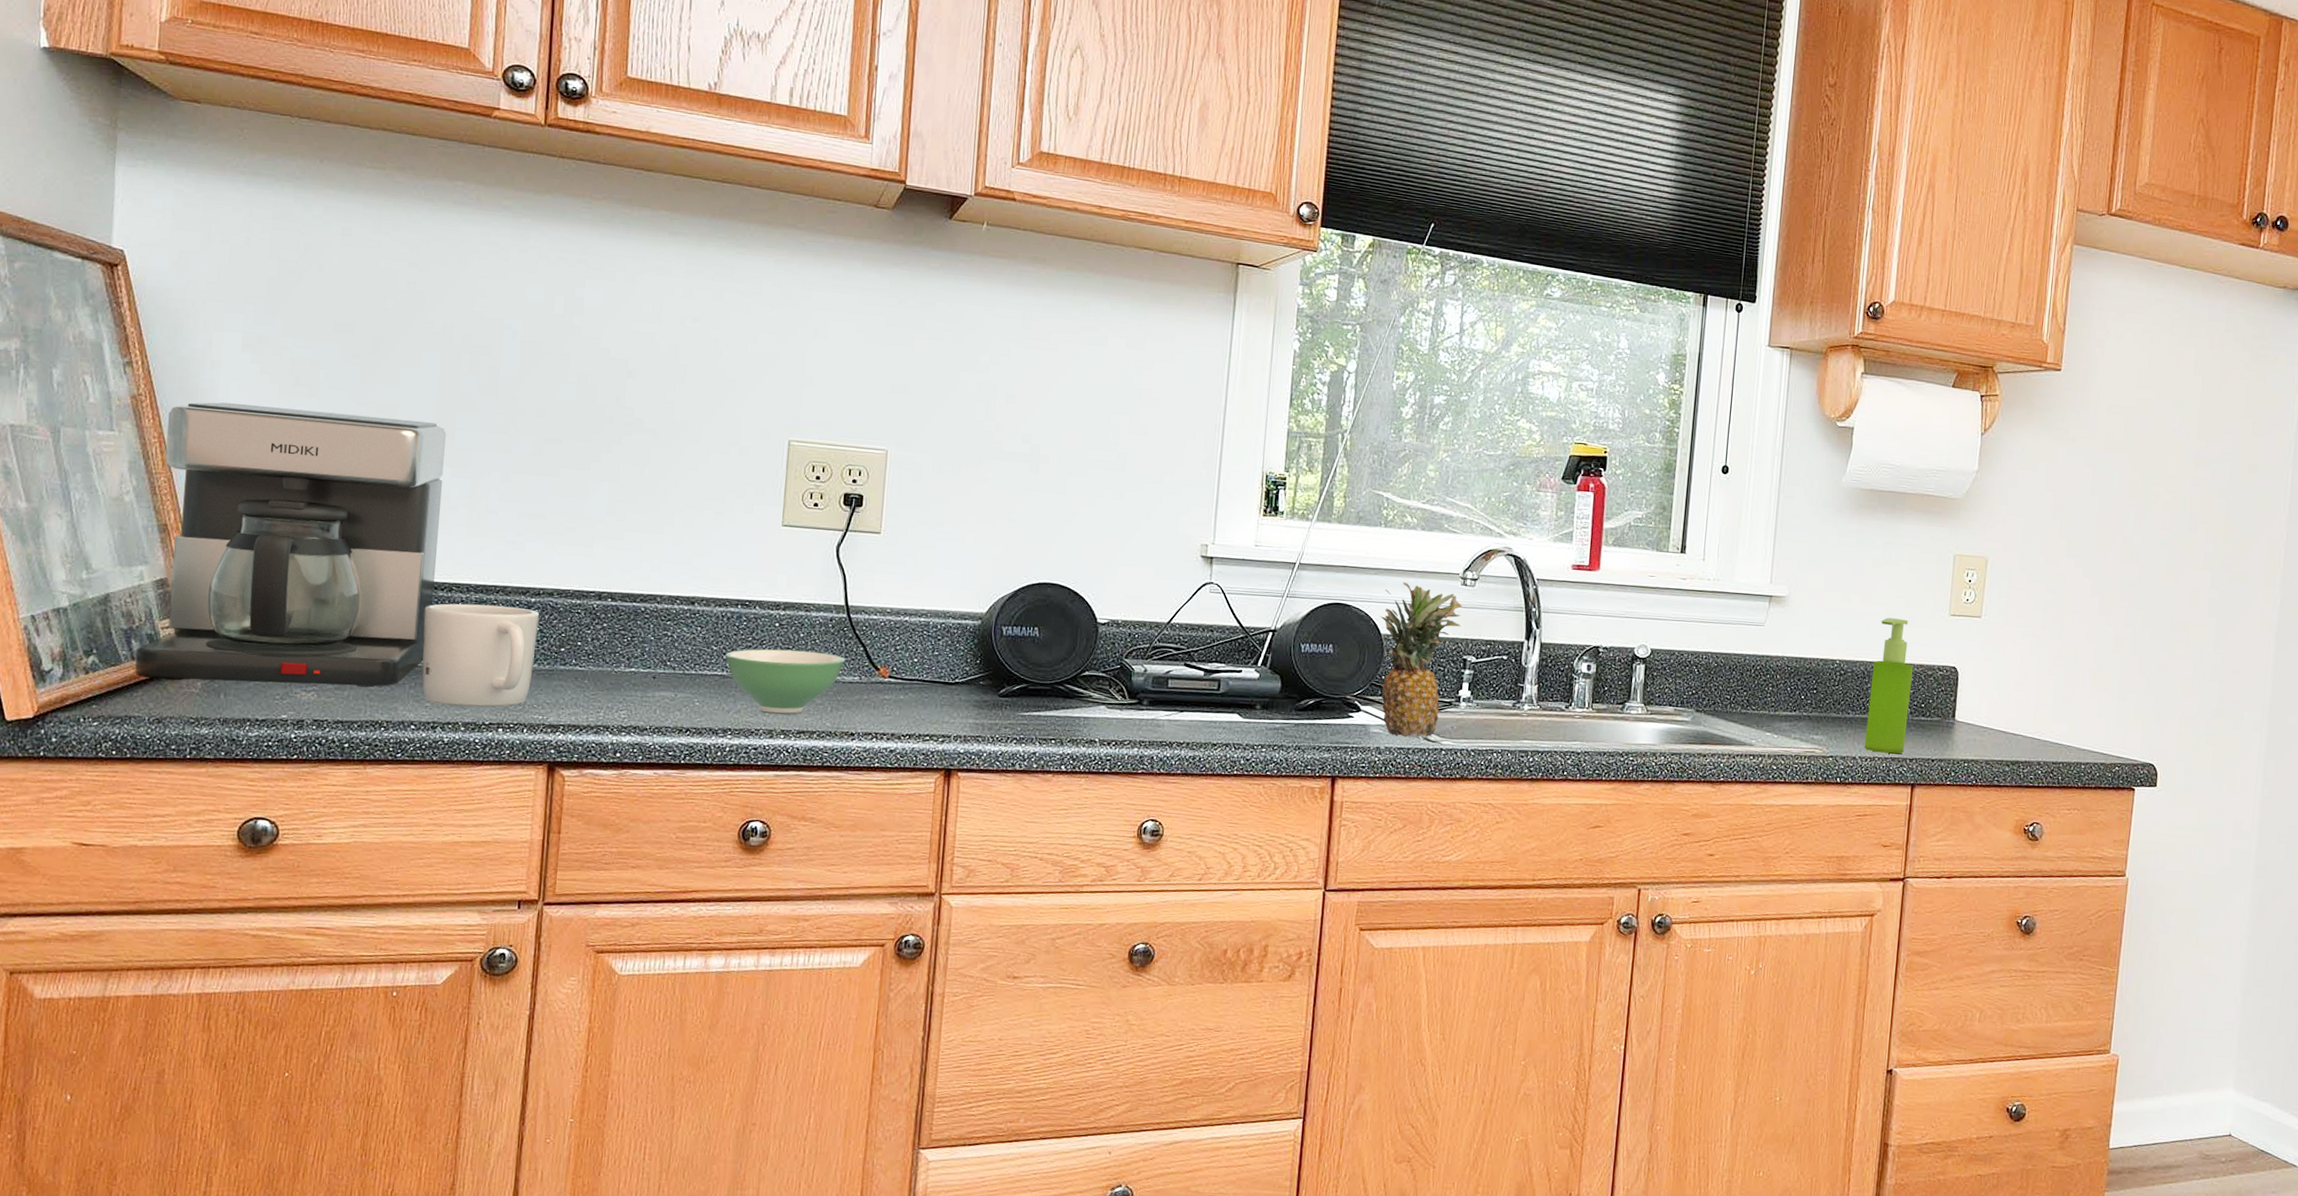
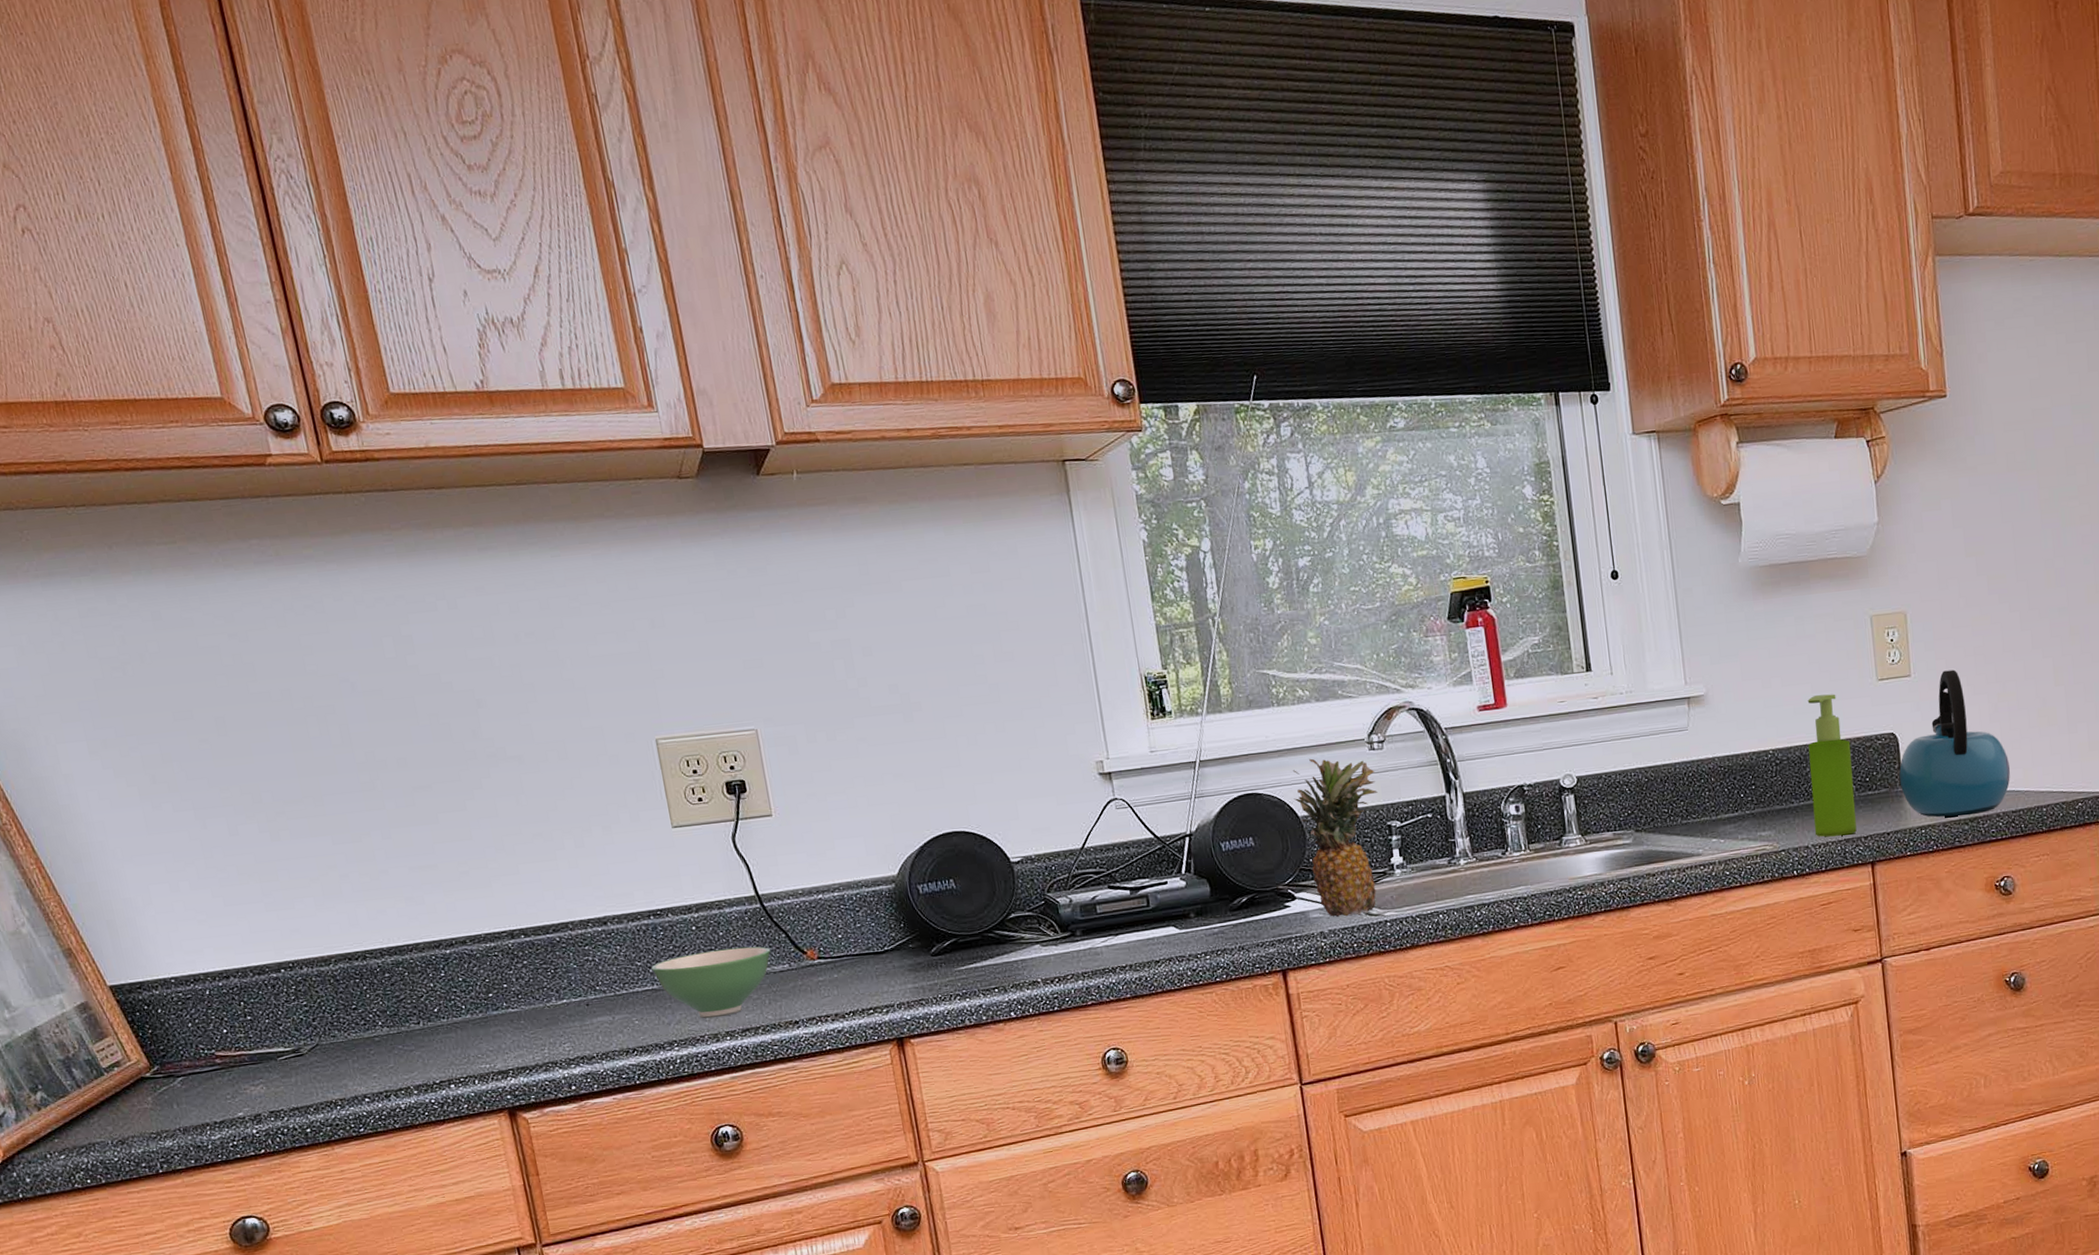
coffee maker: present [135,402,446,688] -> none [38,793,359,1103]
mug: present [421,603,540,707] -> none [344,961,470,1073]
kettle: none [1953,618,2058,759] -> present [1899,669,2011,818]

